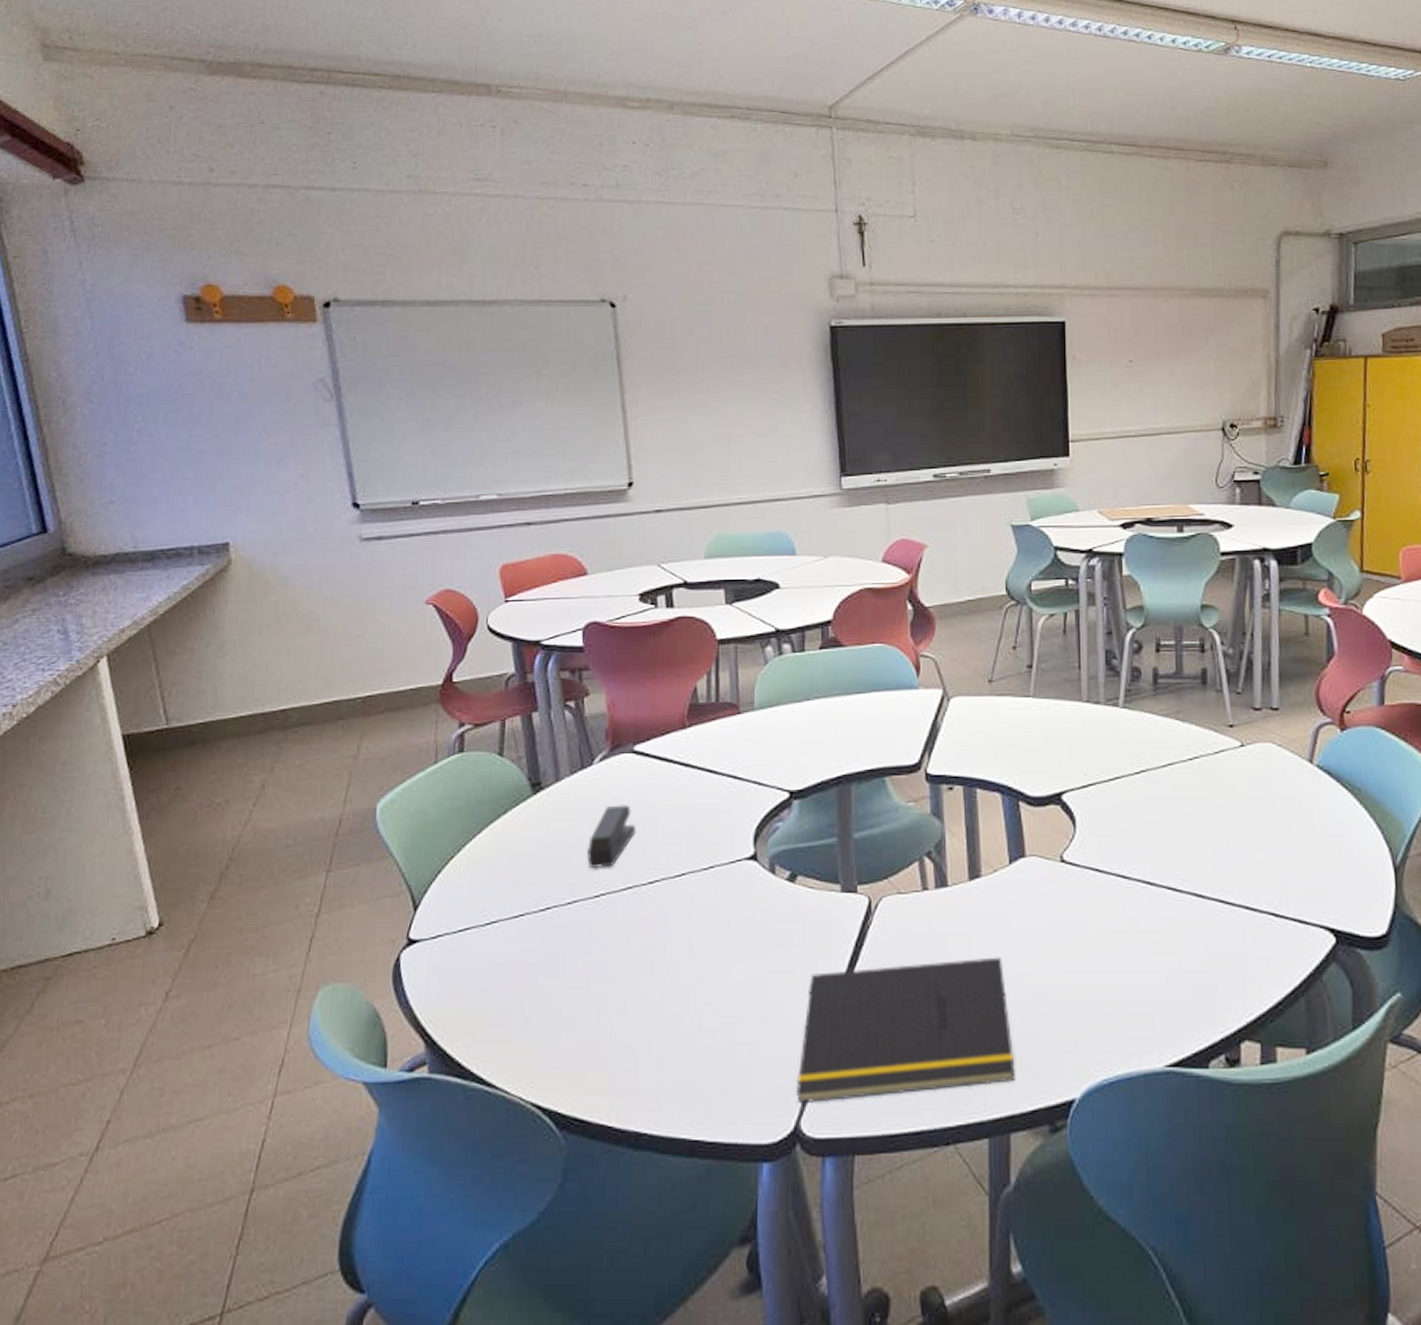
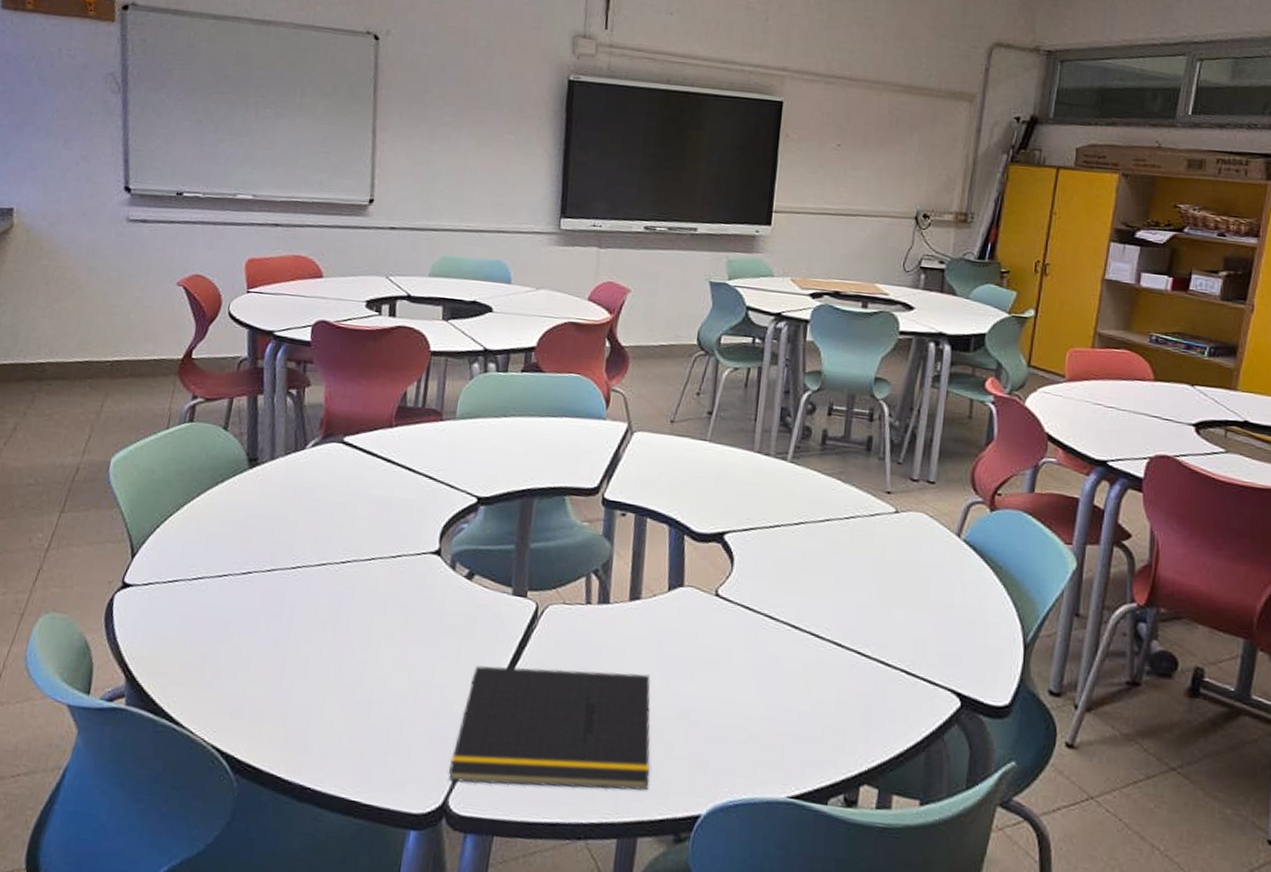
stapler: present [587,805,637,868] -> none [289,488,337,544]

